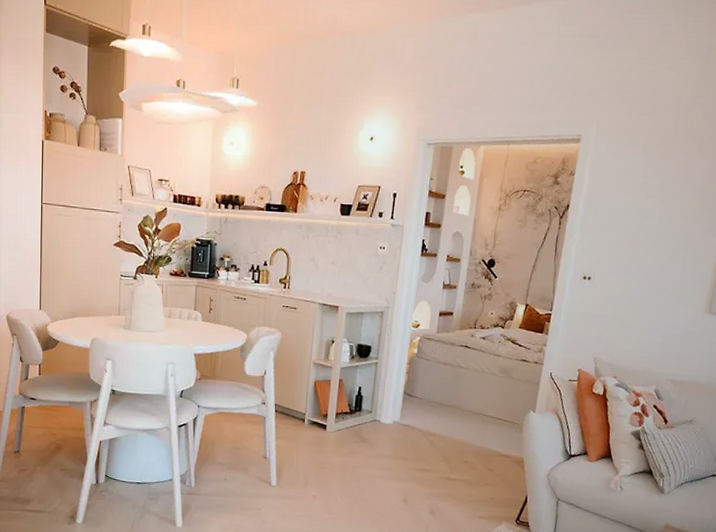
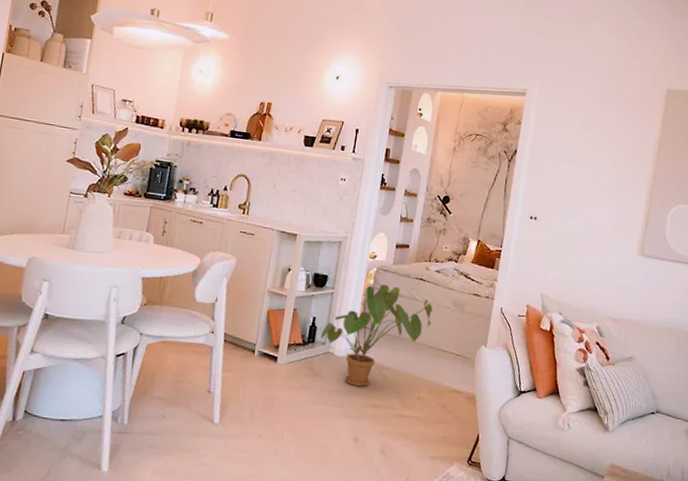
house plant: none [366,352,479,452] -> present [319,284,433,387]

